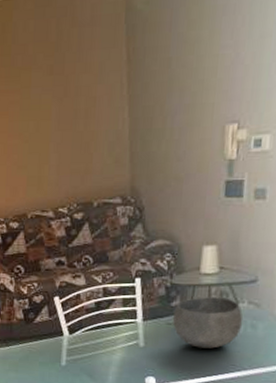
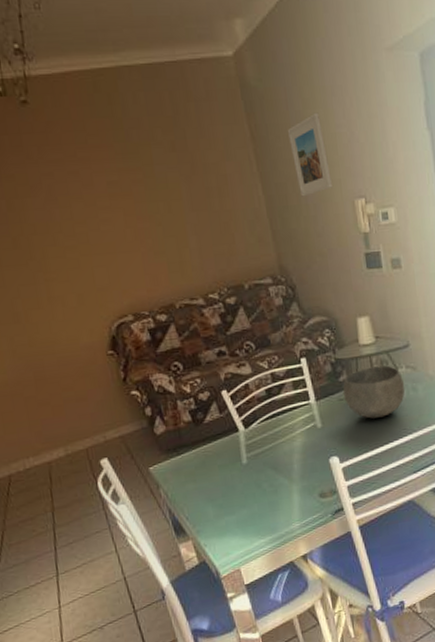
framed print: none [165,33,205,120] -> present [287,112,332,197]

